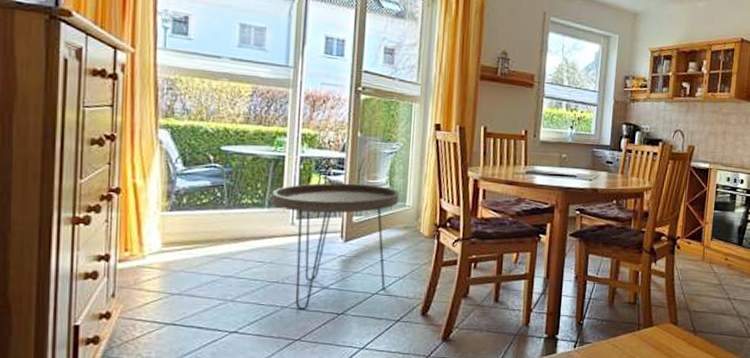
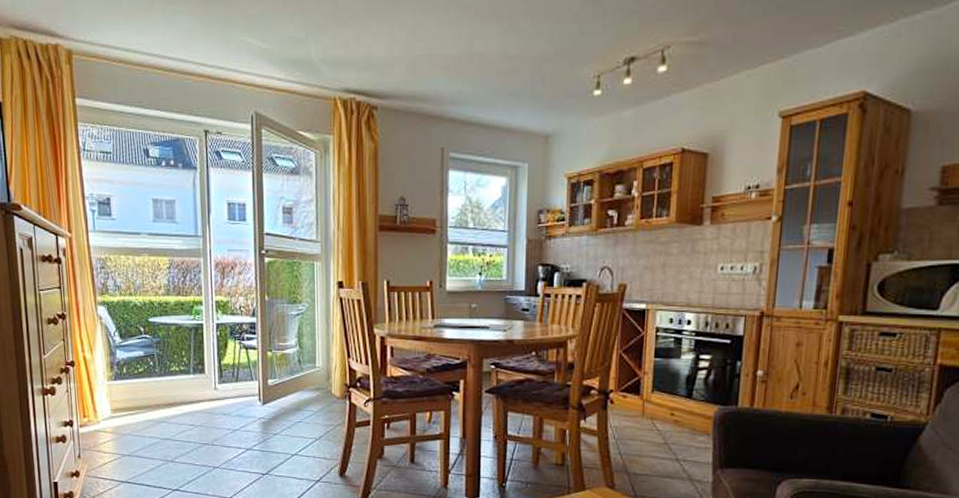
side table: present [271,183,400,310] -> none [195,347,309,470]

